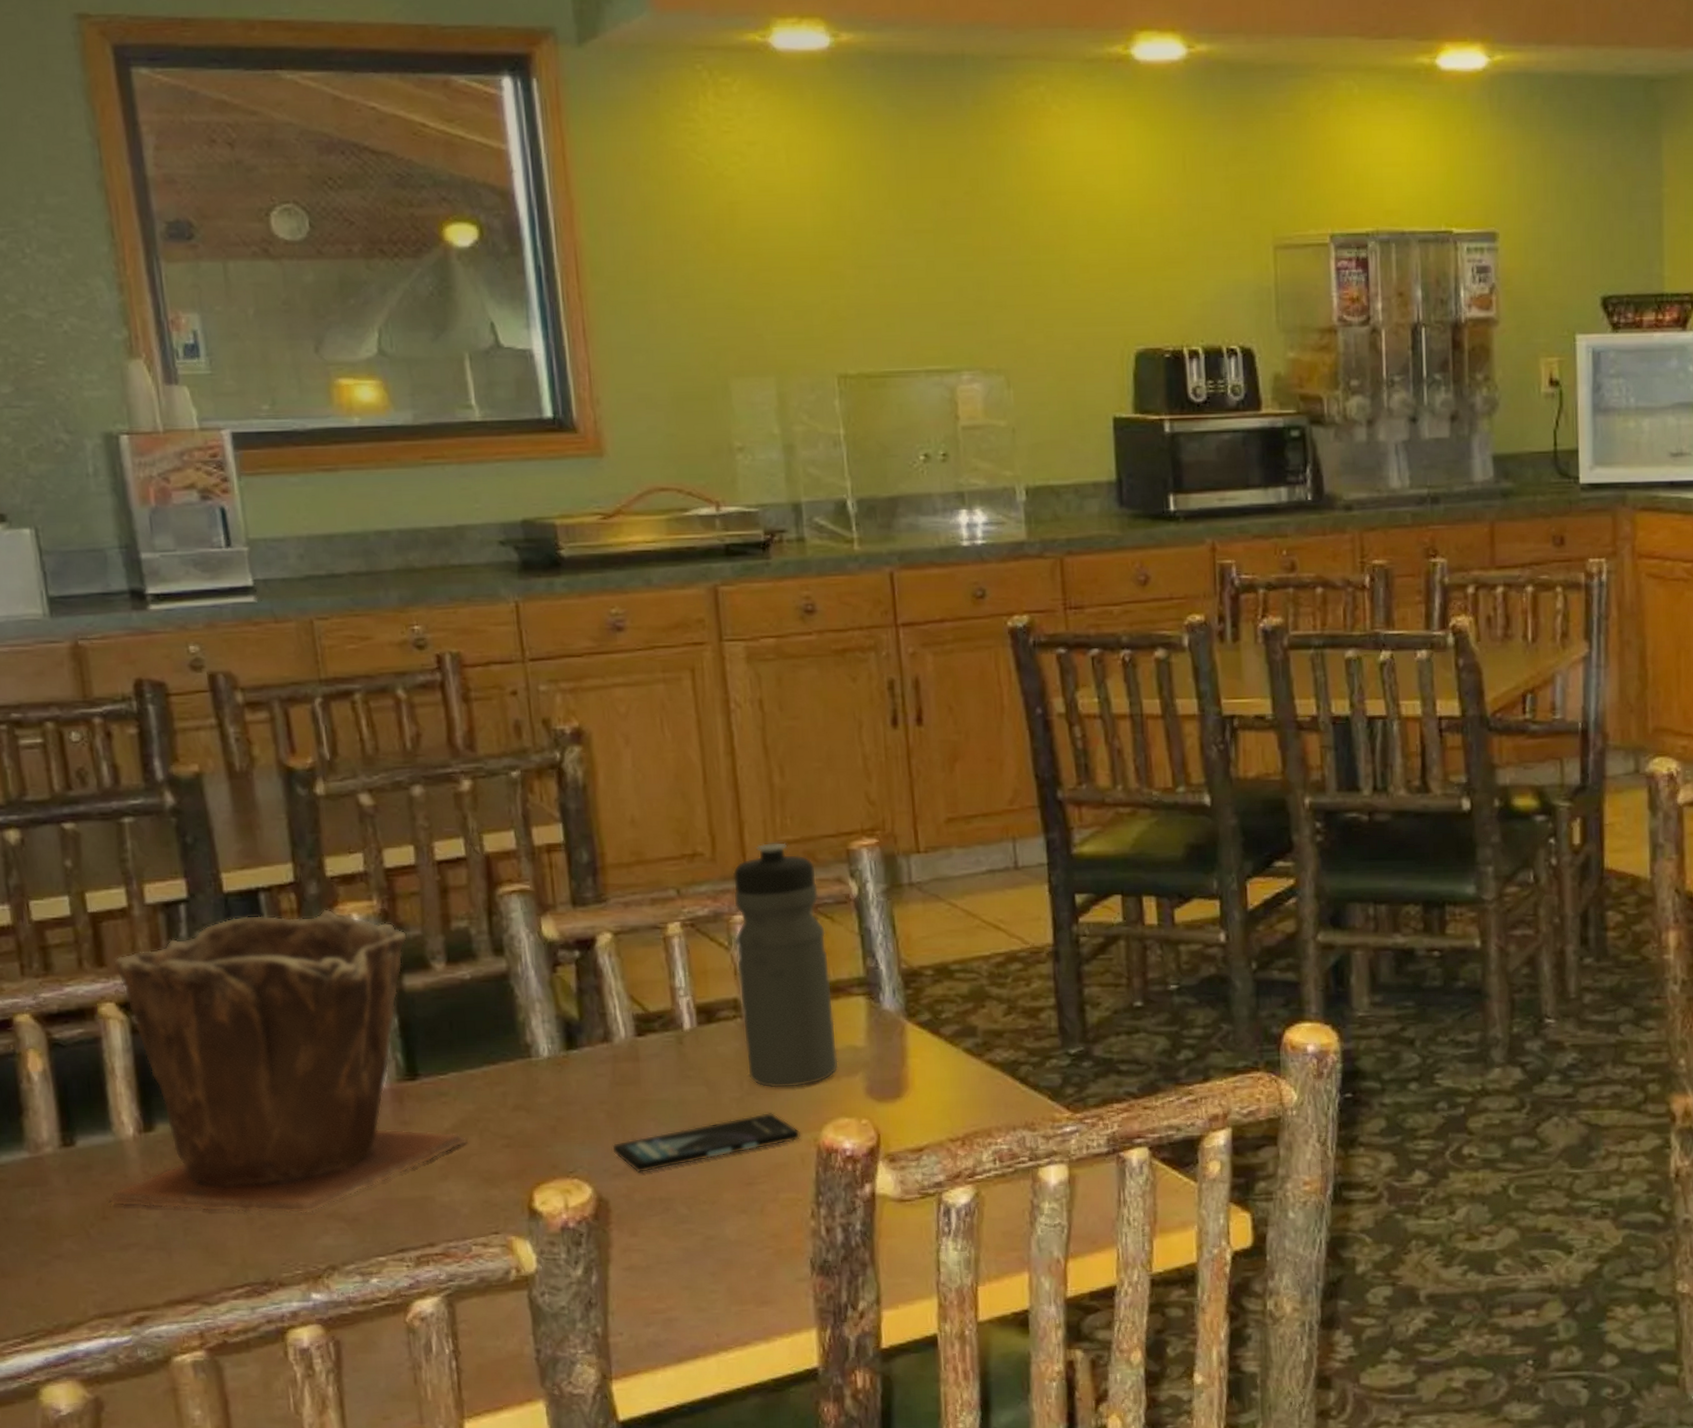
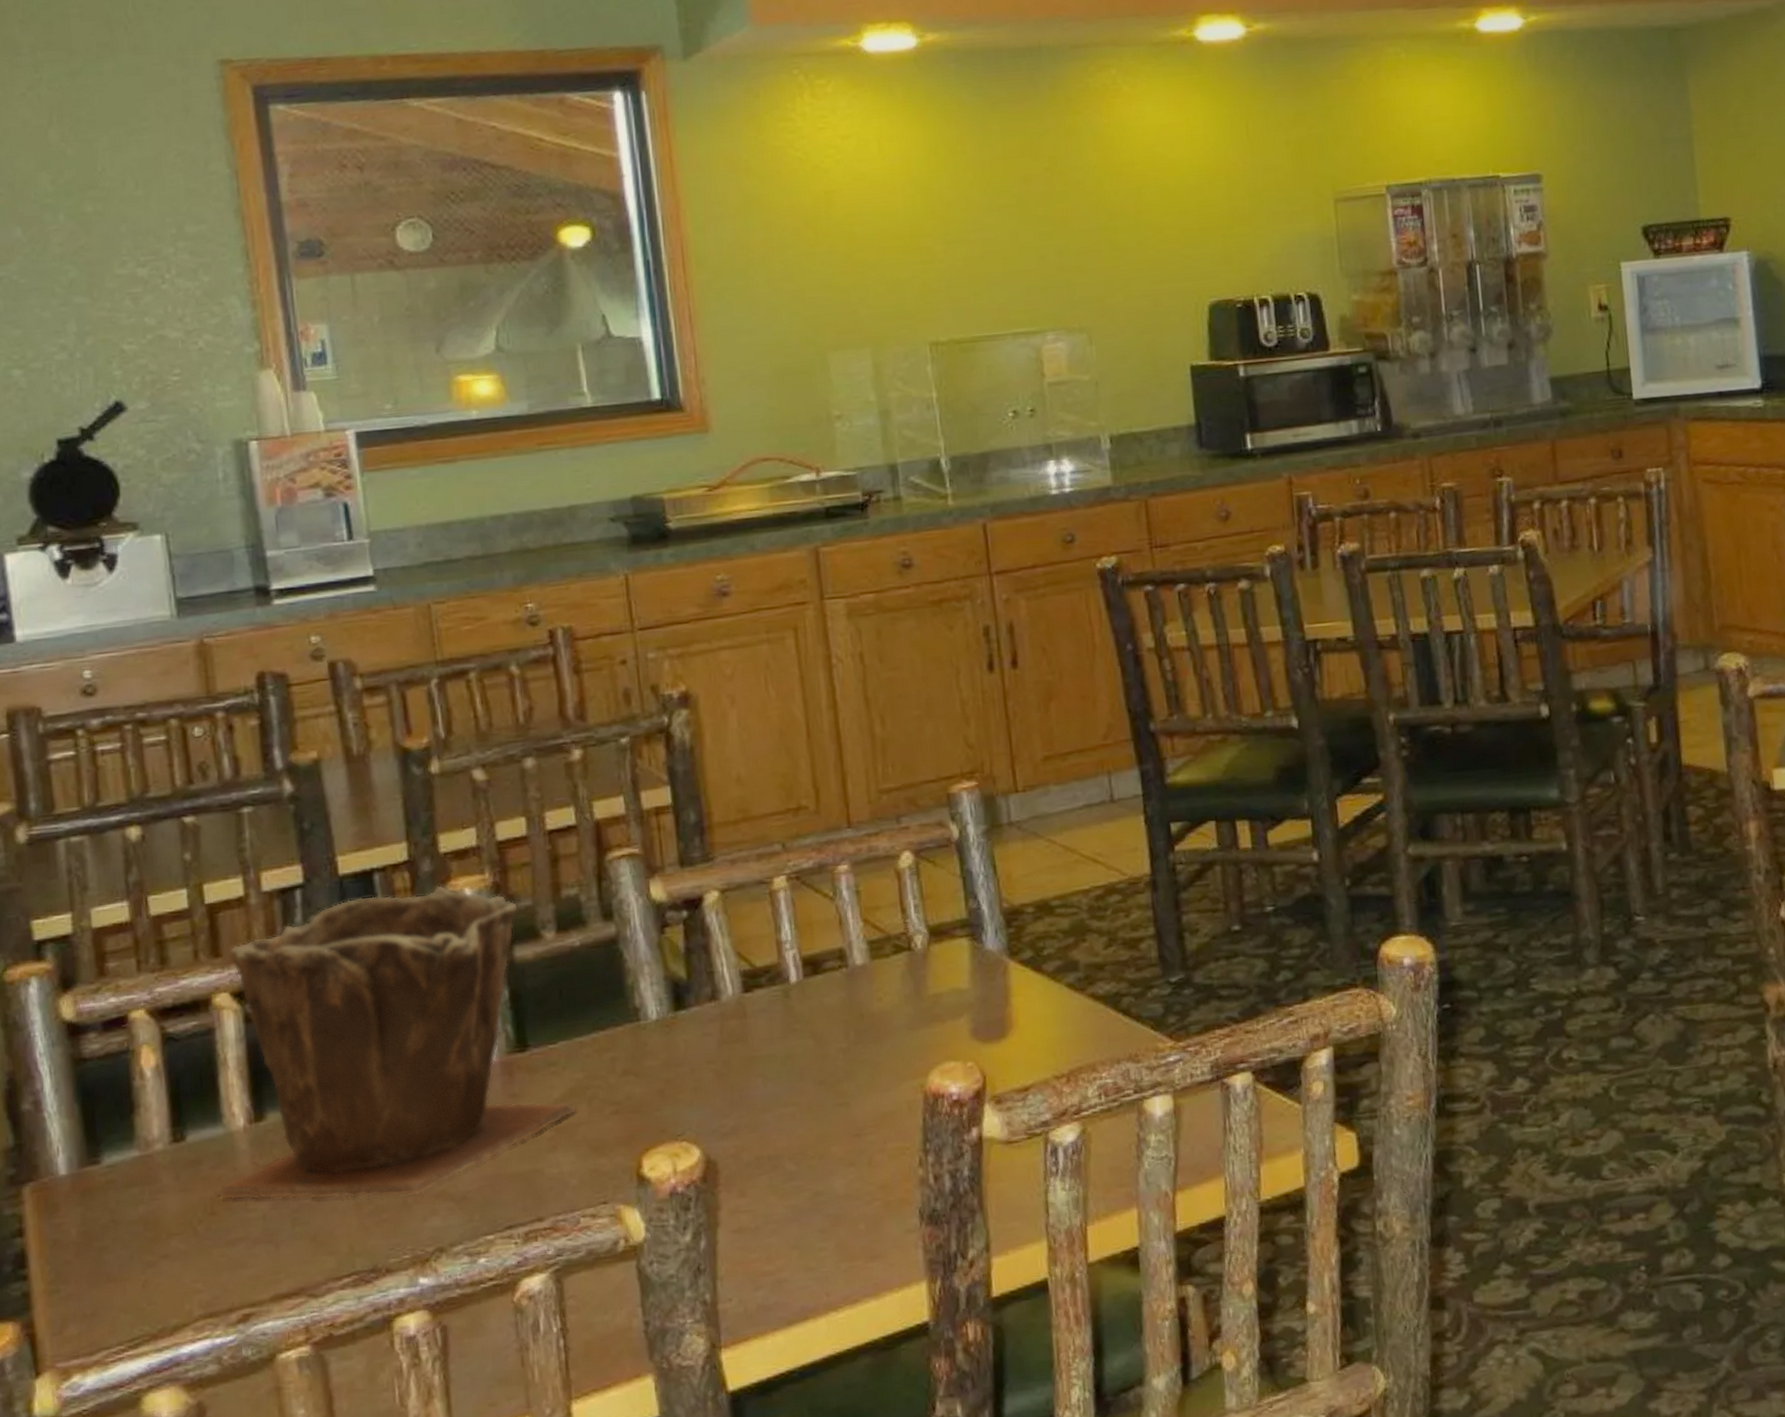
smartphone: present [612,1112,801,1173] -> none [720,1060,908,1131]
water bottle: present [732,841,839,1088] -> none [836,790,943,1036]

